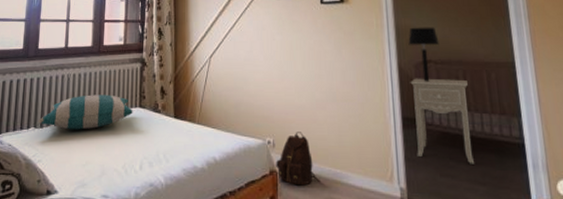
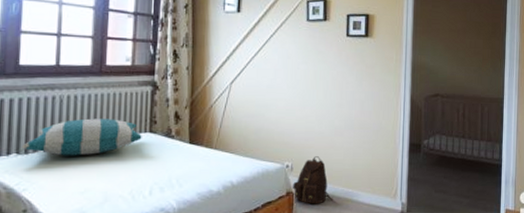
table lamp: present [408,27,439,82] -> none [421,64,447,113]
nightstand: present [410,78,474,164] -> none [418,109,466,182]

